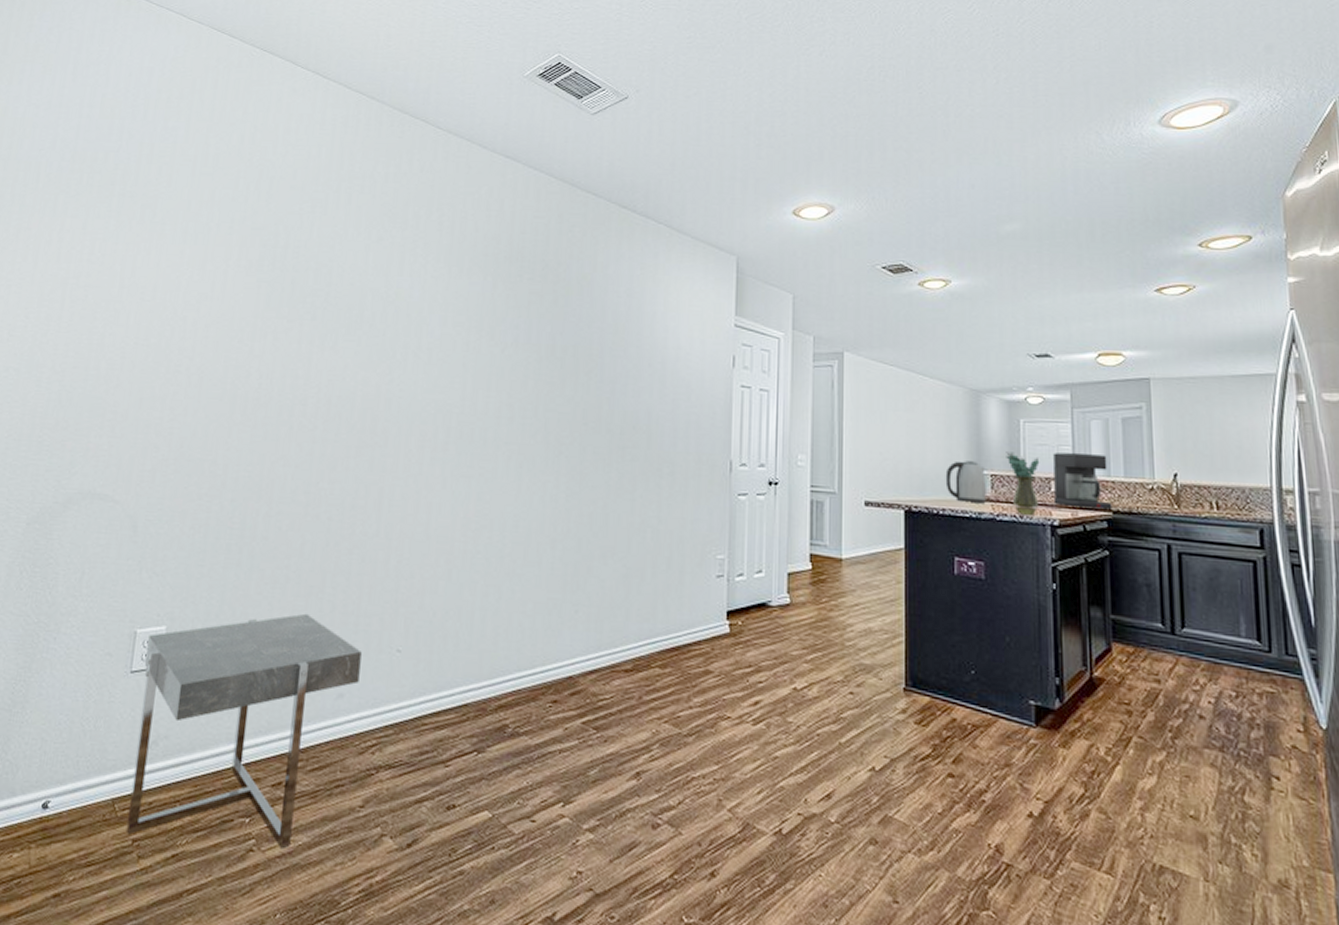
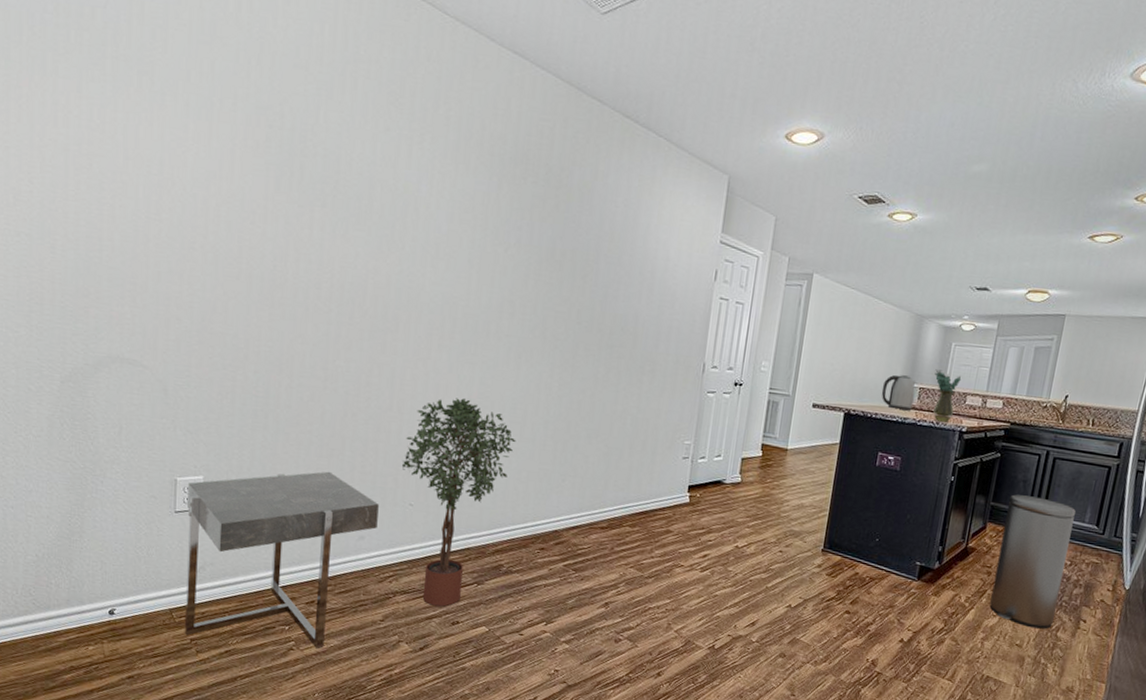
potted tree: none [388,518,520,785] -> present [401,398,516,607]
coffee maker: present [1053,452,1112,511] -> none [965,372,1016,422]
pedal bin: none [1132,603,1234,792] -> present [989,494,1076,629]

